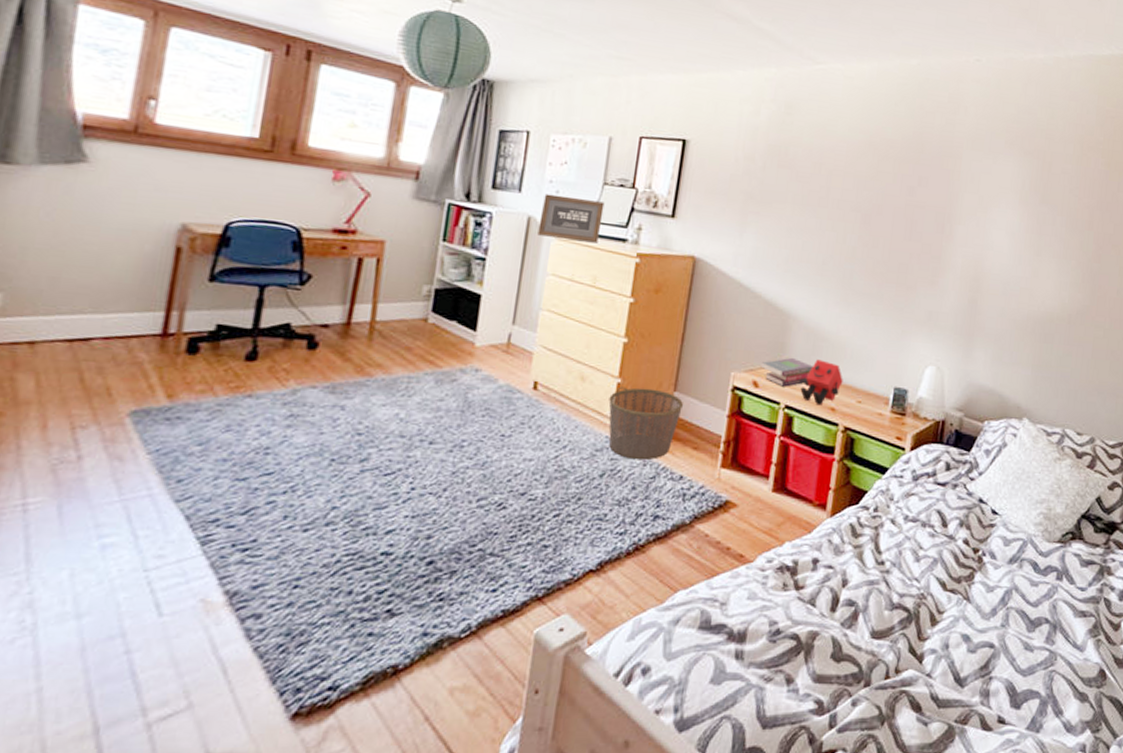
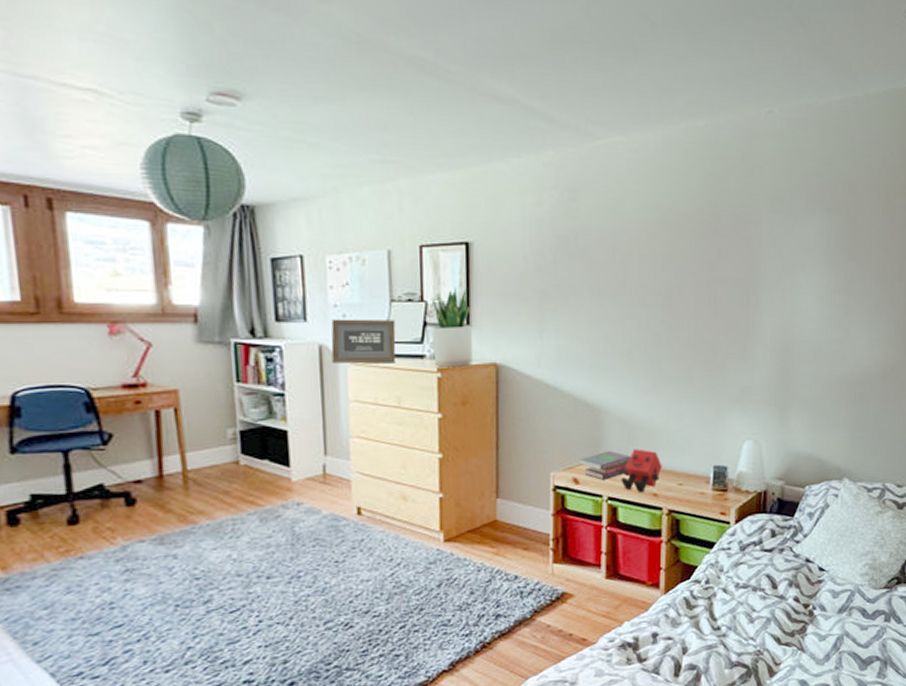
basket: present [608,386,684,460] -> none [434,498,508,567]
planter: none [635,180,680,255] -> present [431,288,473,367]

